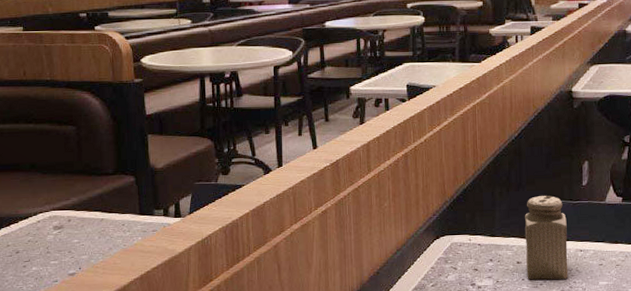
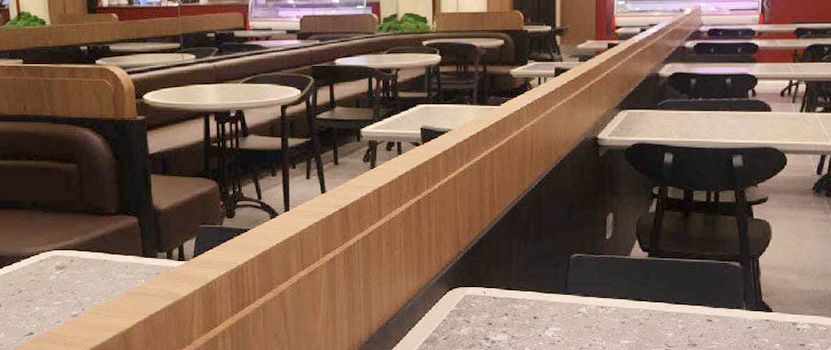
salt shaker: present [524,196,568,280] -> none [542,249,588,336]

